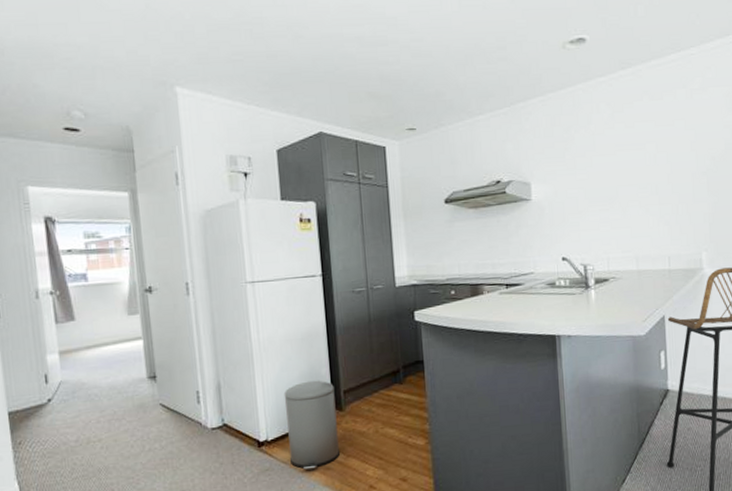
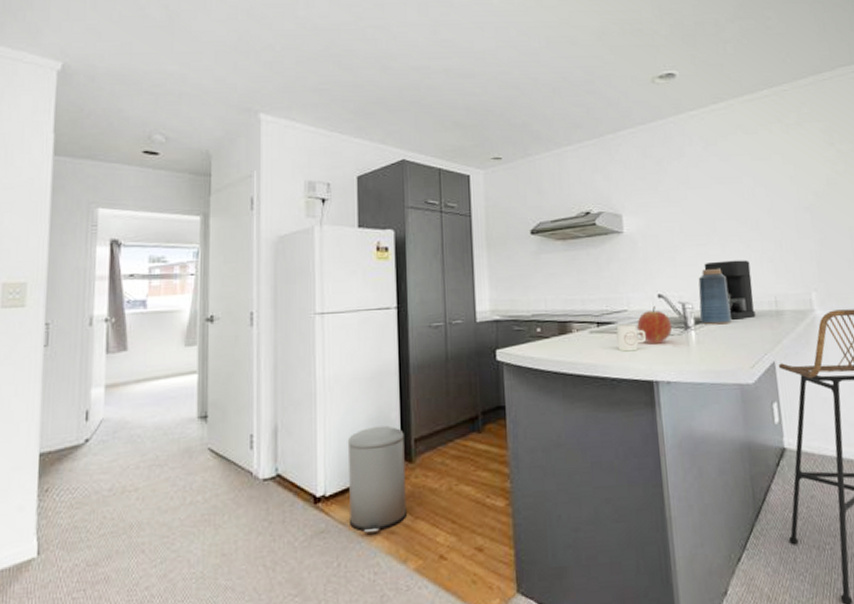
mug: none [523,284,551,310] -> present [616,323,646,352]
fruit: none [542,269,575,303] -> present [637,306,673,344]
vase: none [599,232,628,284] -> present [698,268,732,325]
coffee maker: none [605,223,650,279] -> present [704,260,756,320]

